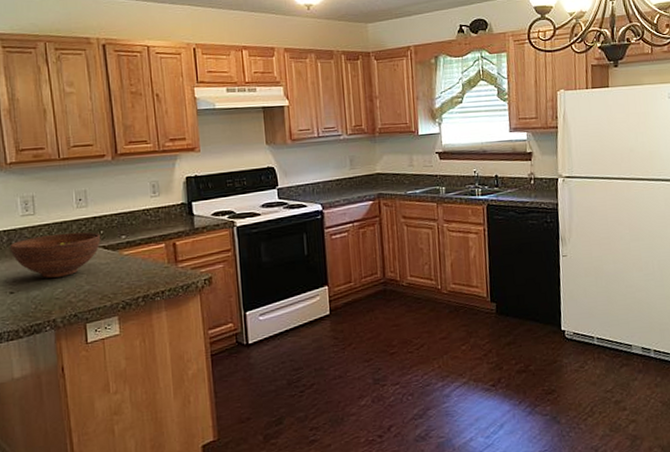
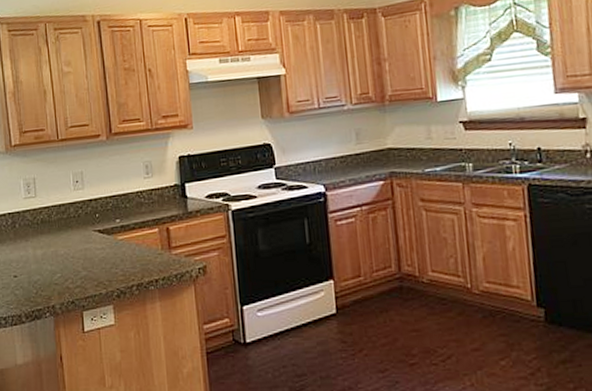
fruit bowl: present [9,232,101,278] -> none [13,215,97,263]

